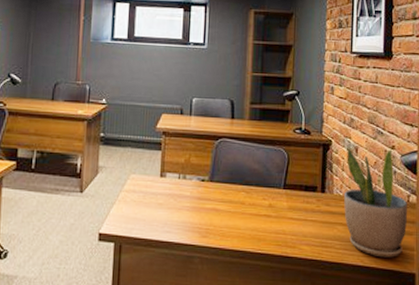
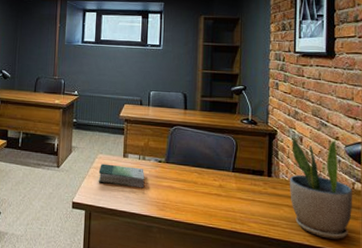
book: none [130,185,186,213] -> present [98,163,145,188]

